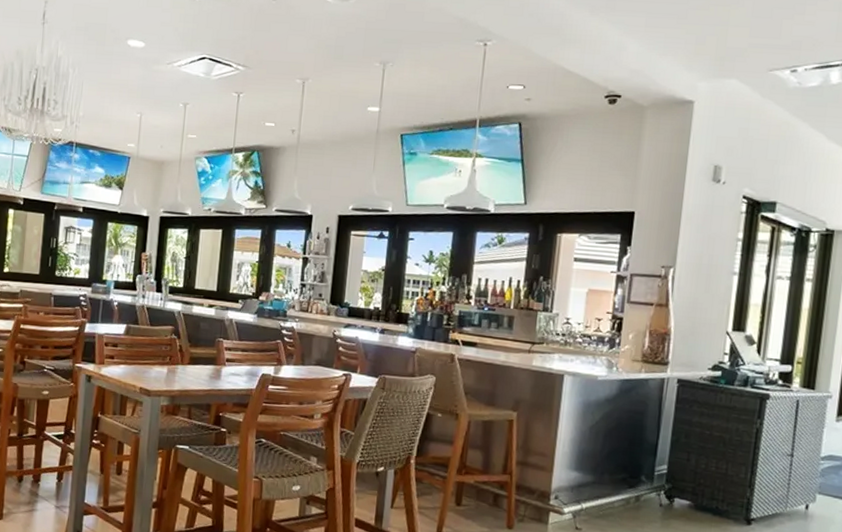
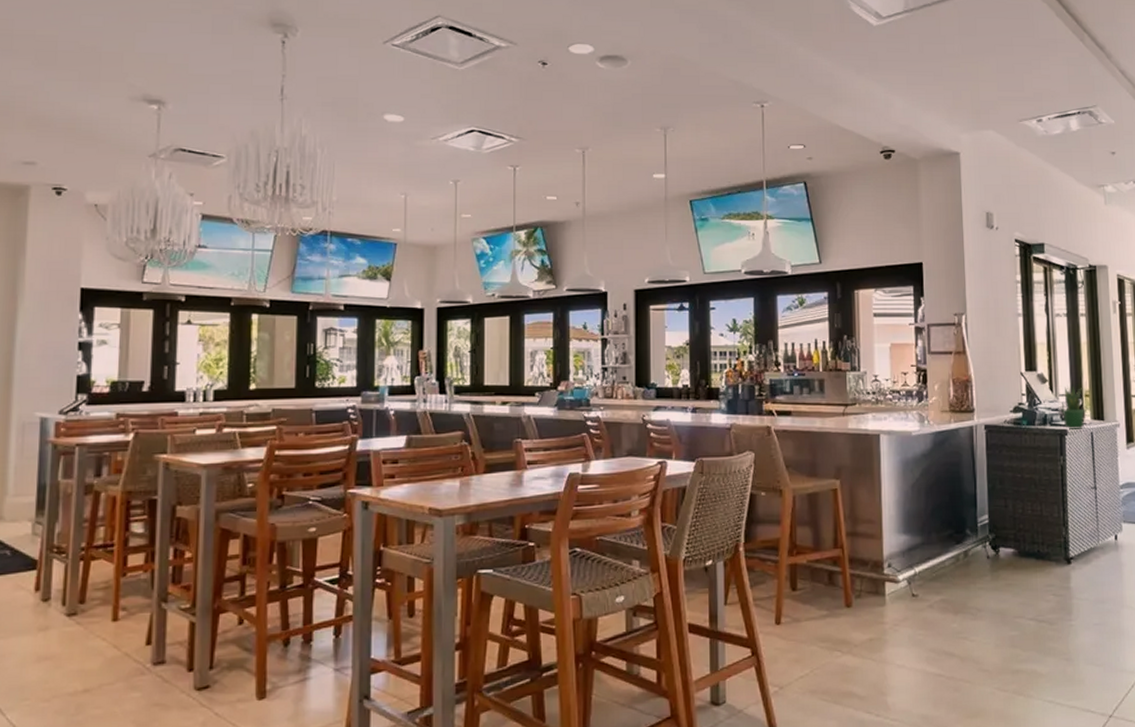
planter: none [766,351,796,396] -> present [1061,387,1085,429]

